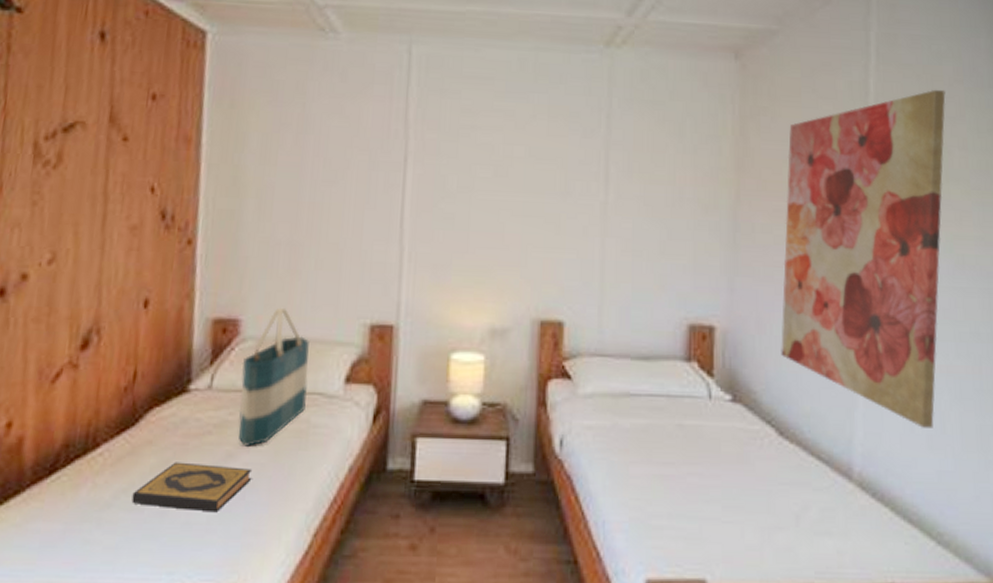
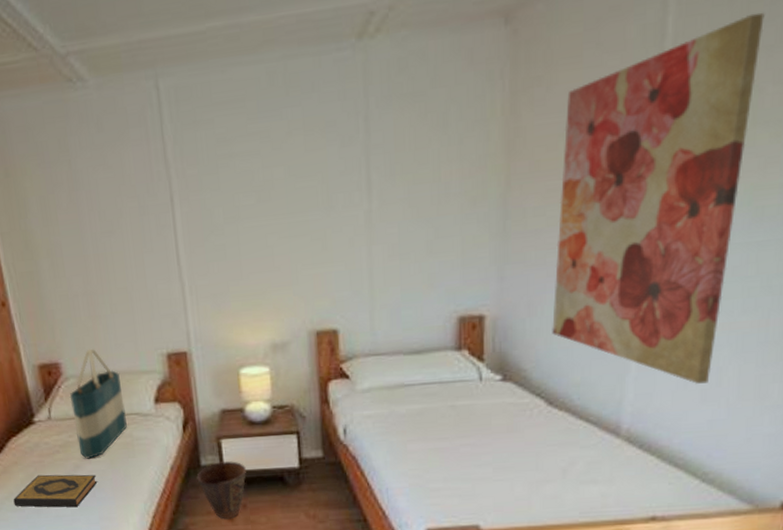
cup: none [379,467,441,547] -> present [197,461,246,520]

